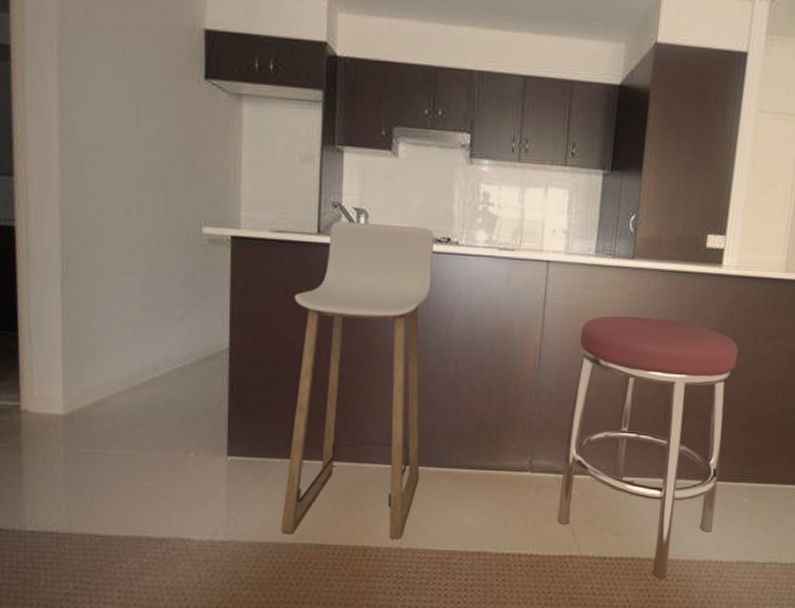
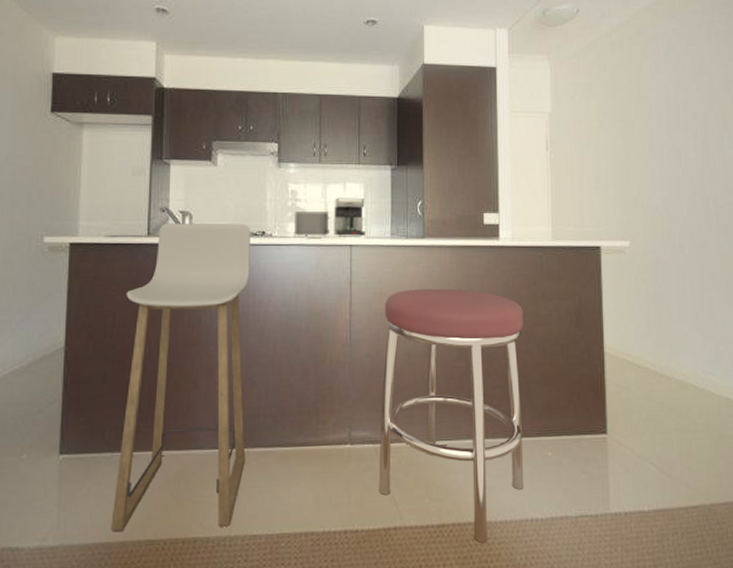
toaster: none [483,218,527,248] -> present [293,210,331,236]
coffee maker: none [529,204,569,252] -> present [333,197,365,237]

